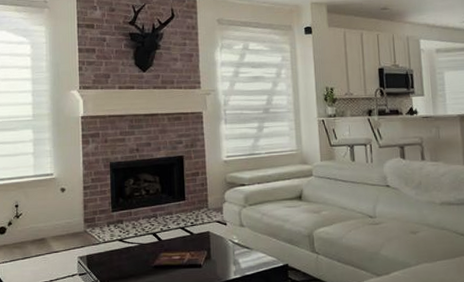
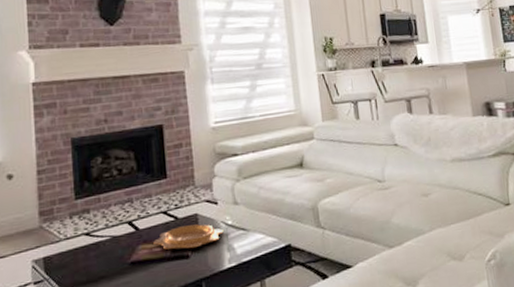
decorative bowl: none [173,240,231,260] -> present [153,224,224,250]

